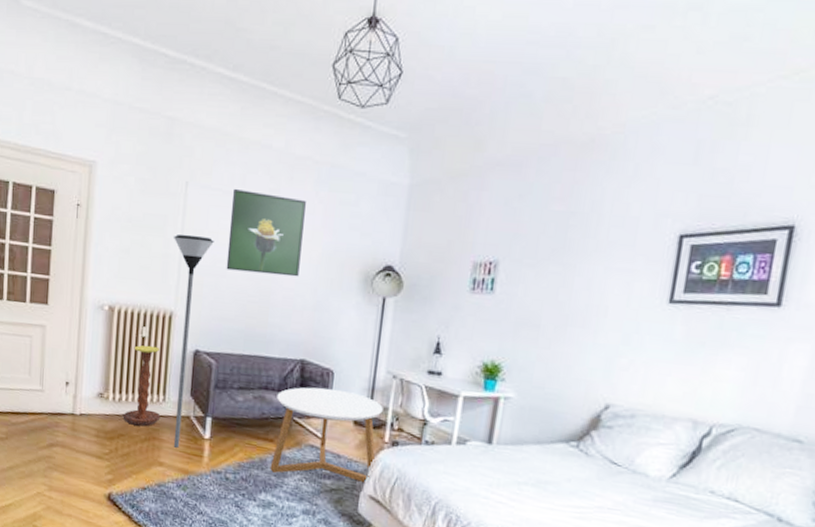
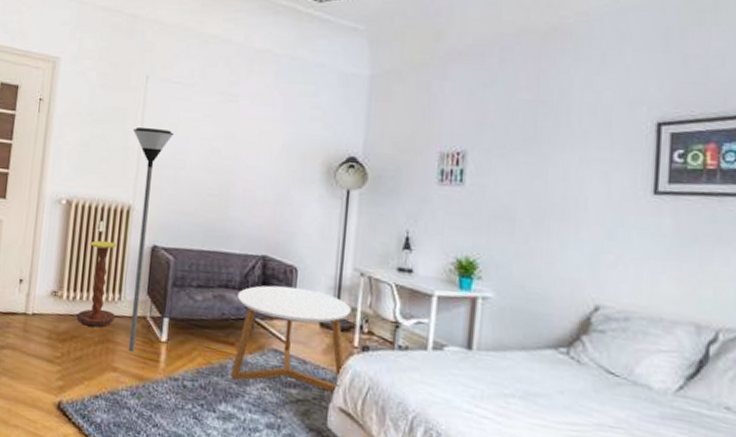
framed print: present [226,188,306,277] -> none [185,81,266,170]

